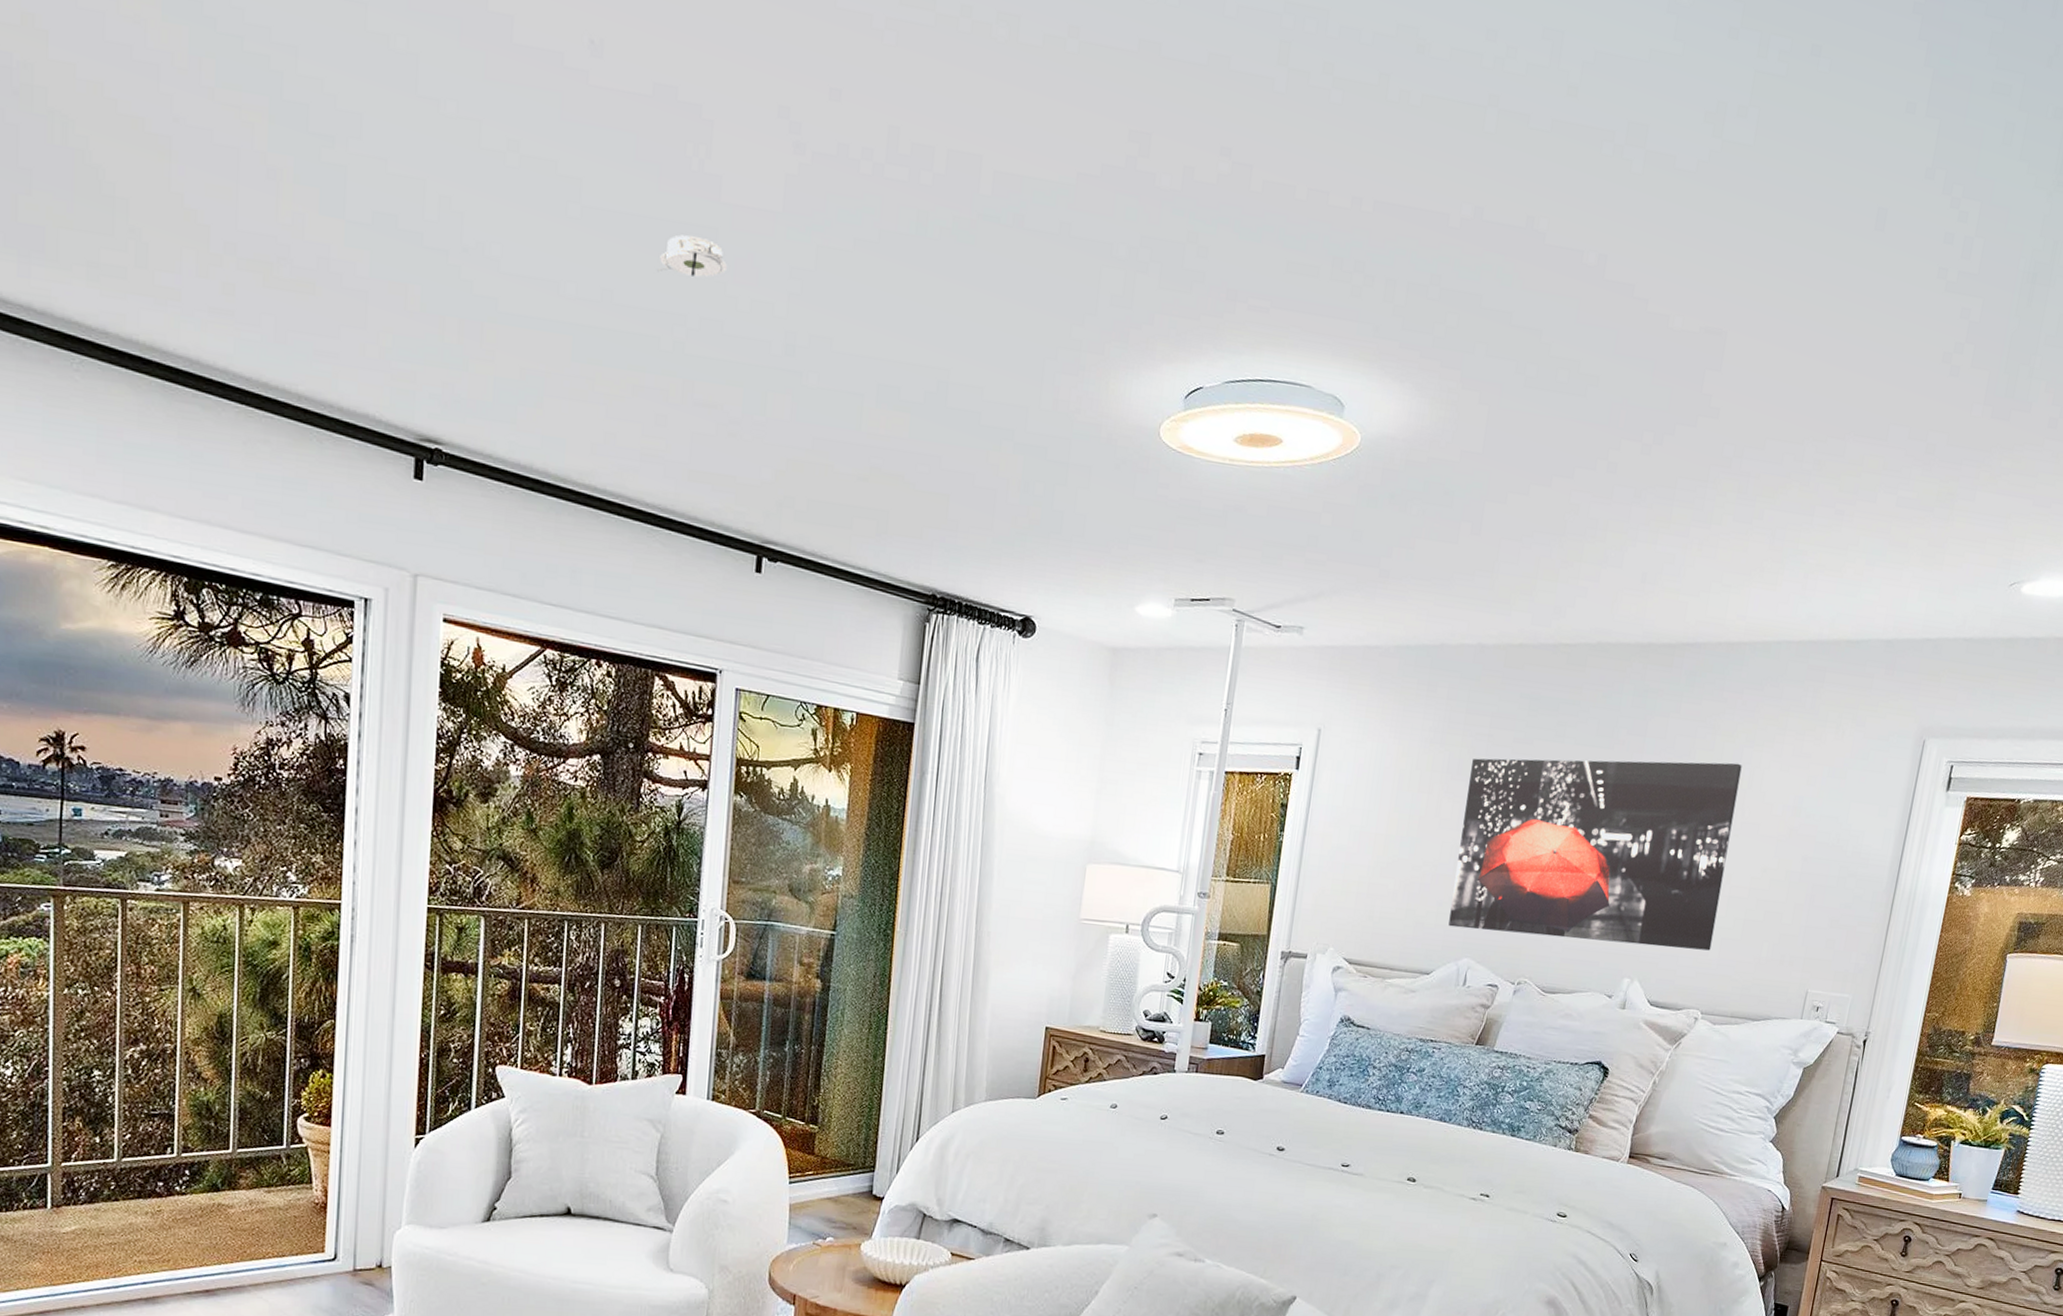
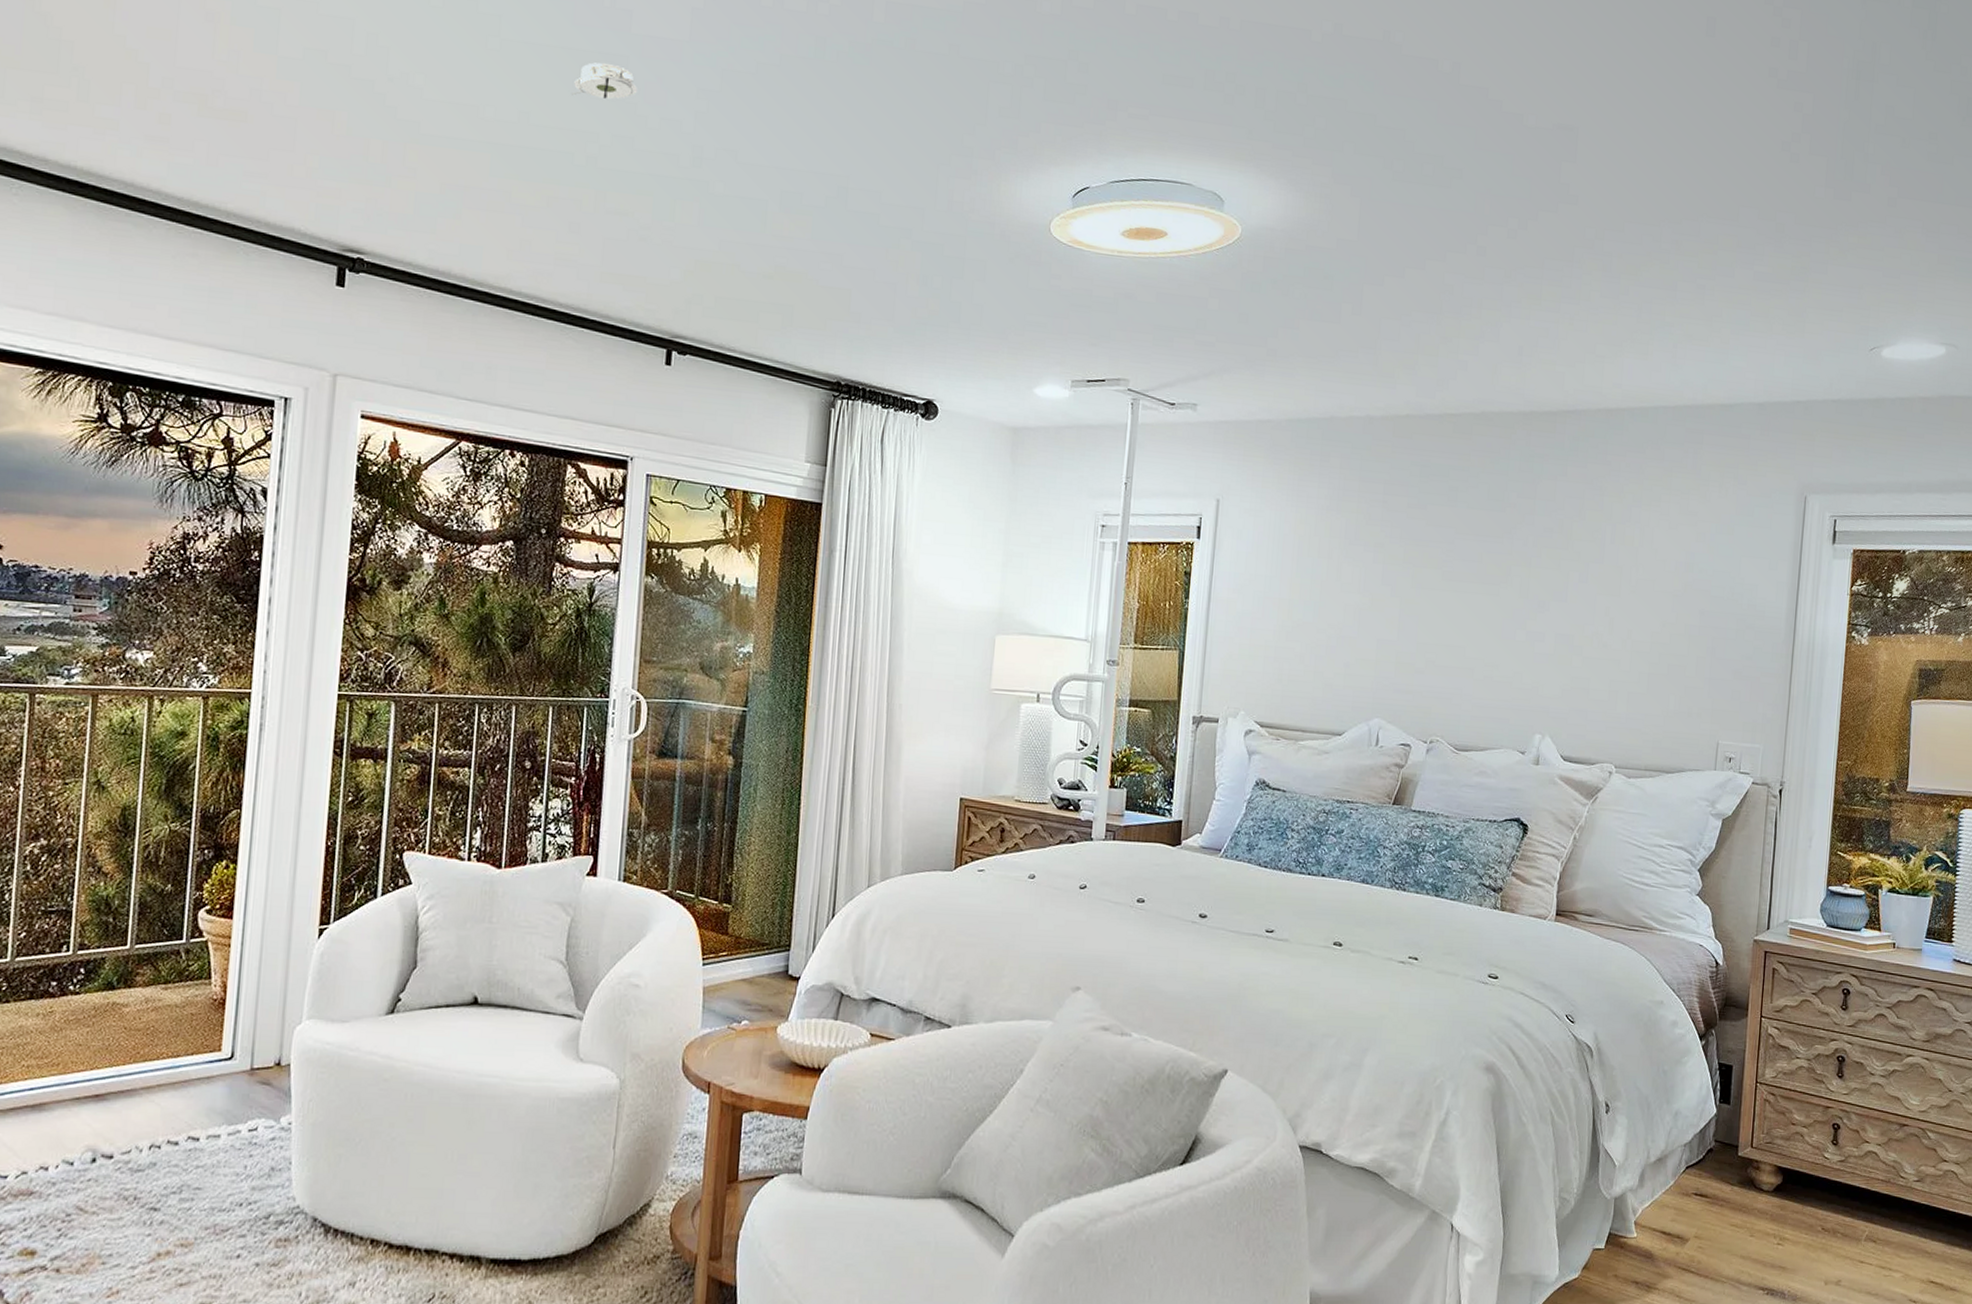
wall art: present [1448,758,1742,951] -> none [1357,522,1632,705]

